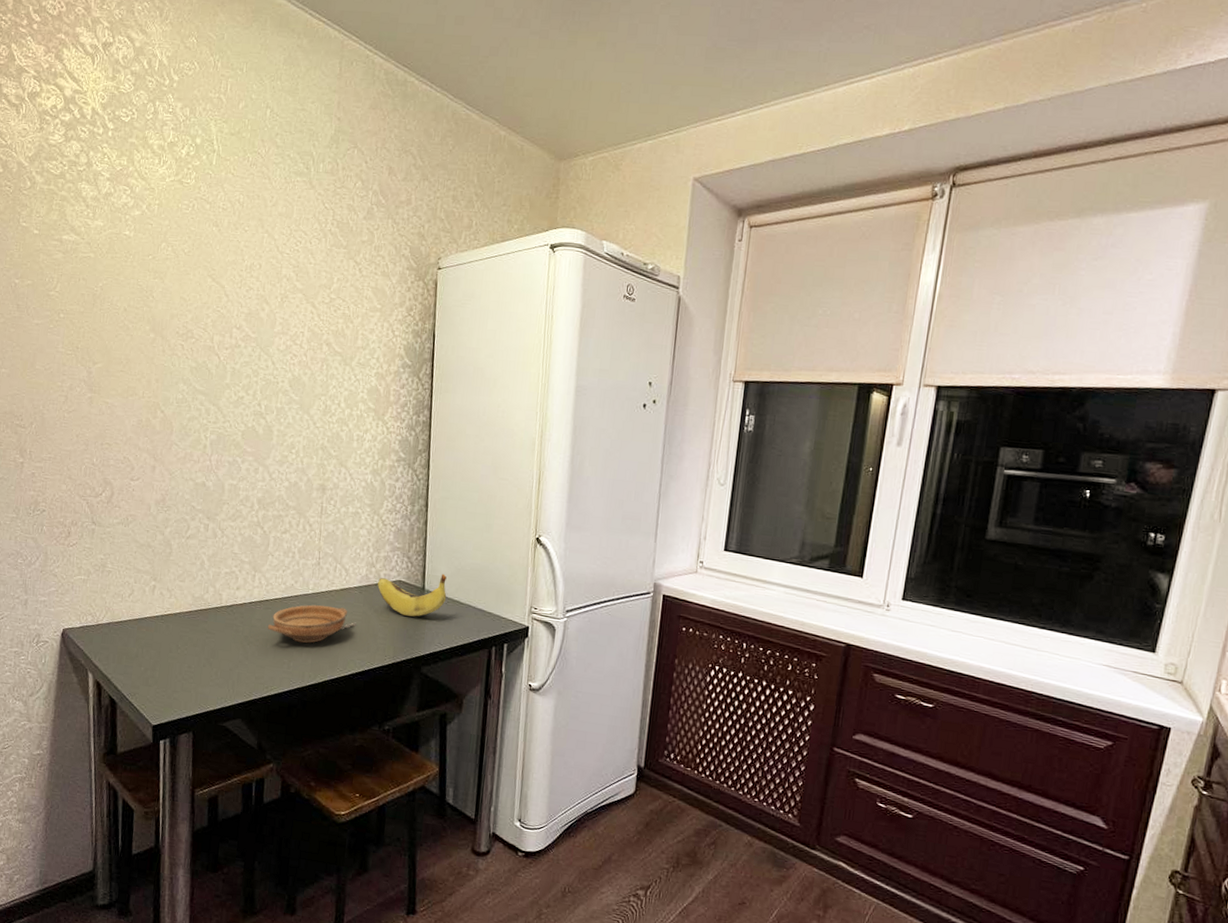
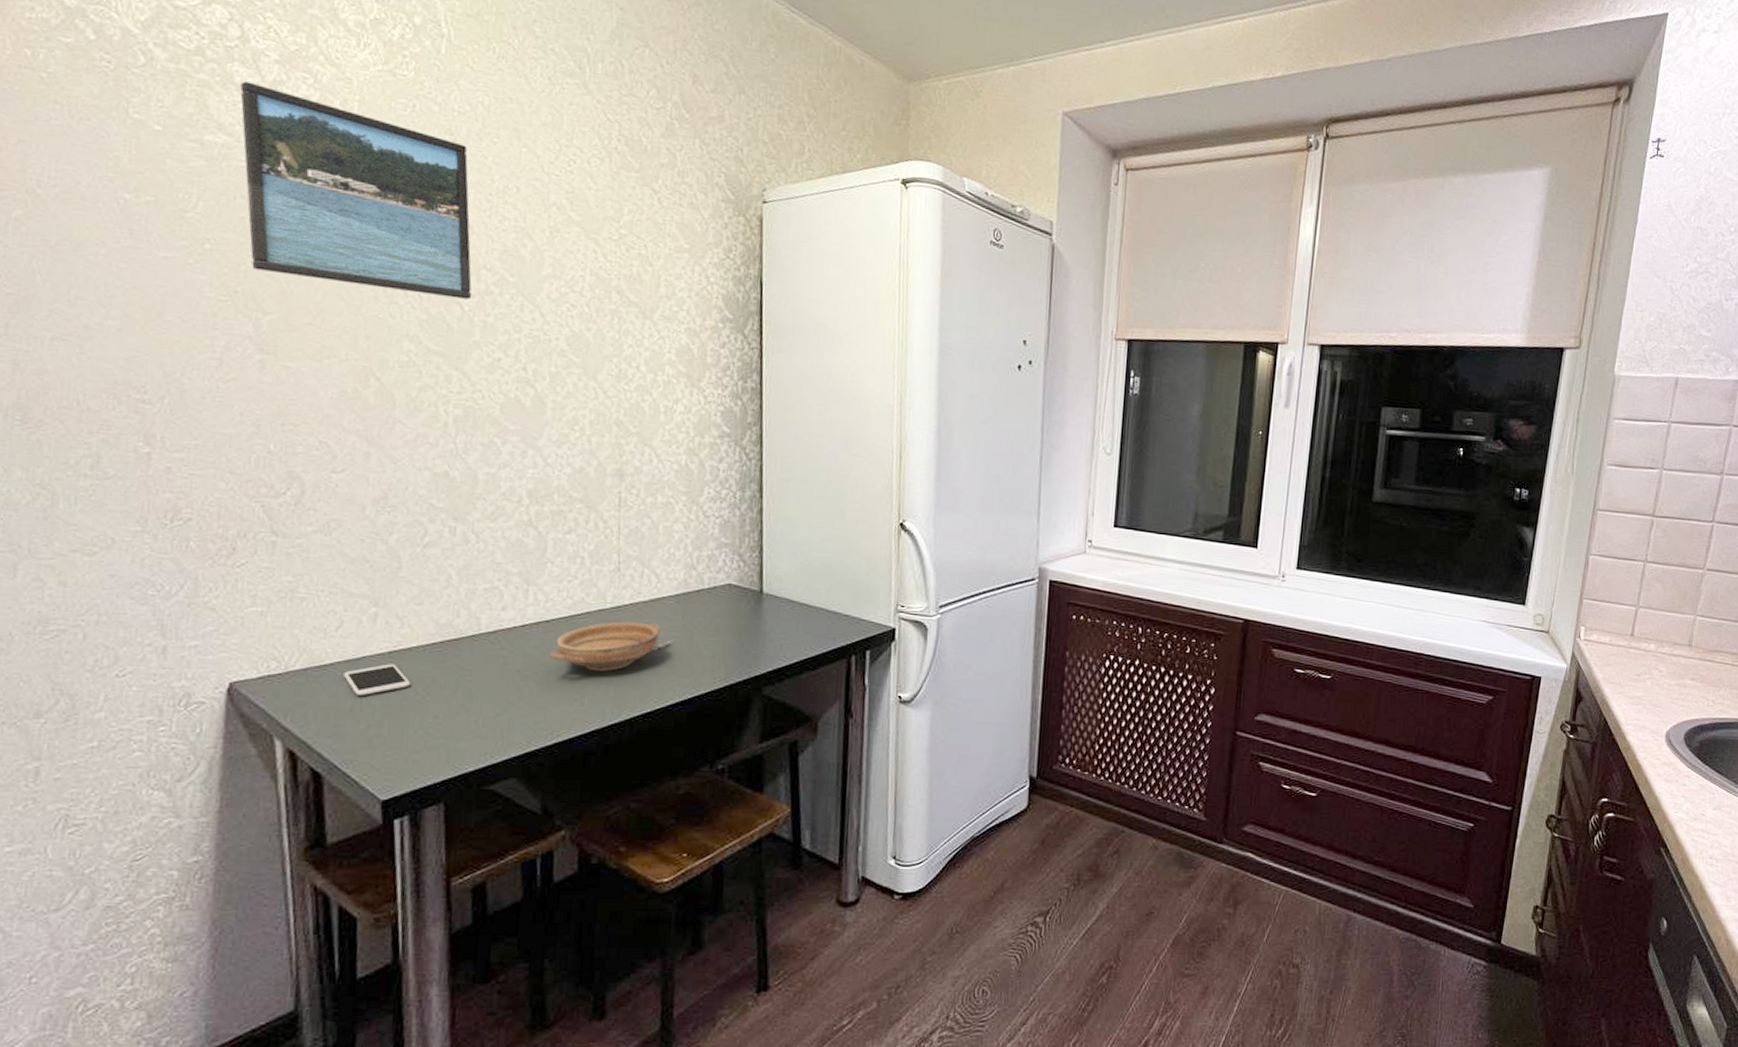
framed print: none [85,195,228,351] -> present [240,81,472,300]
smartphone: none [132,624,175,646] -> present [344,664,411,695]
banana: present [378,573,447,617] -> none [700,572,792,627]

